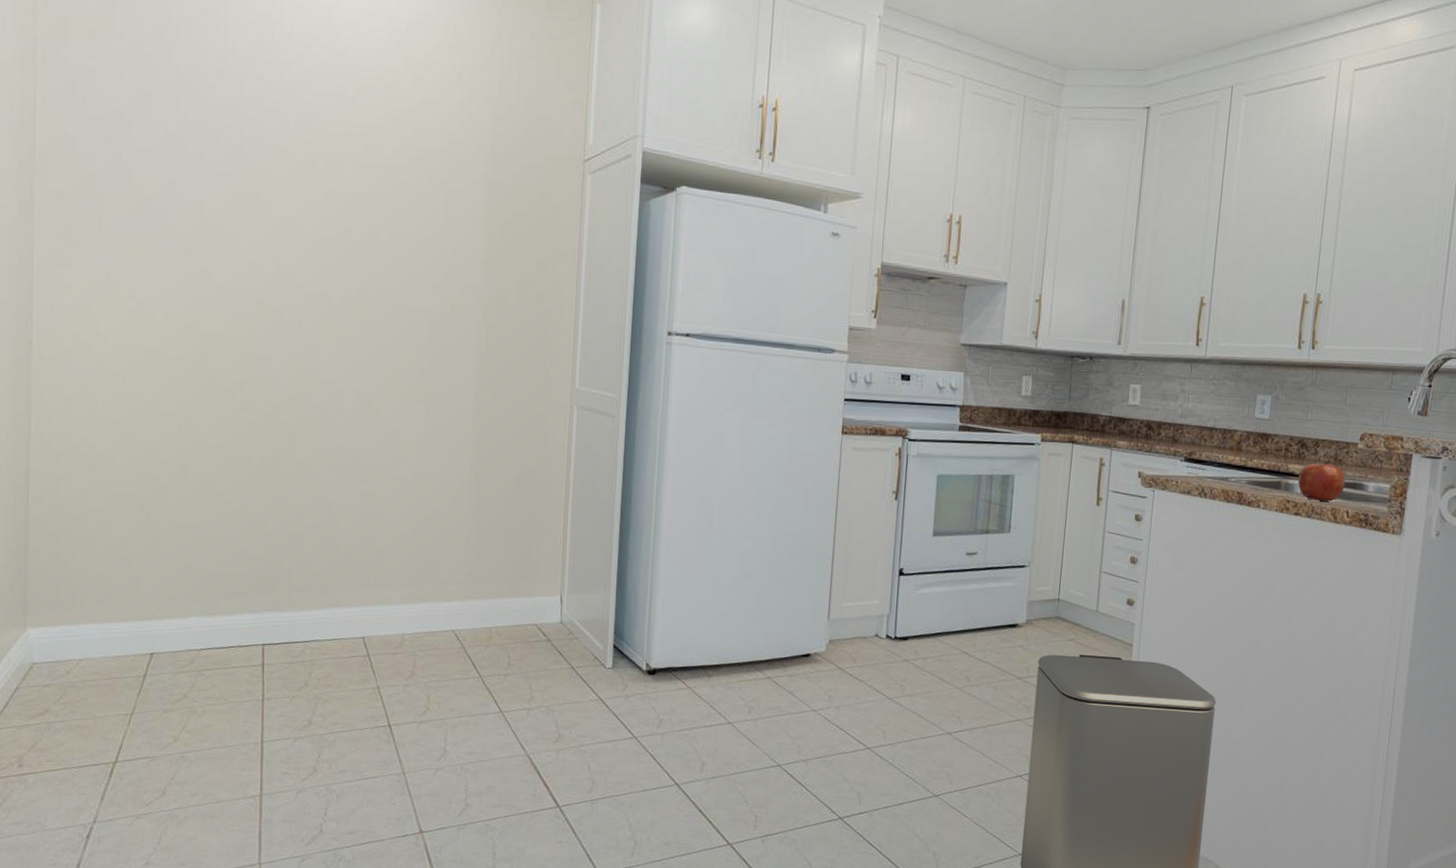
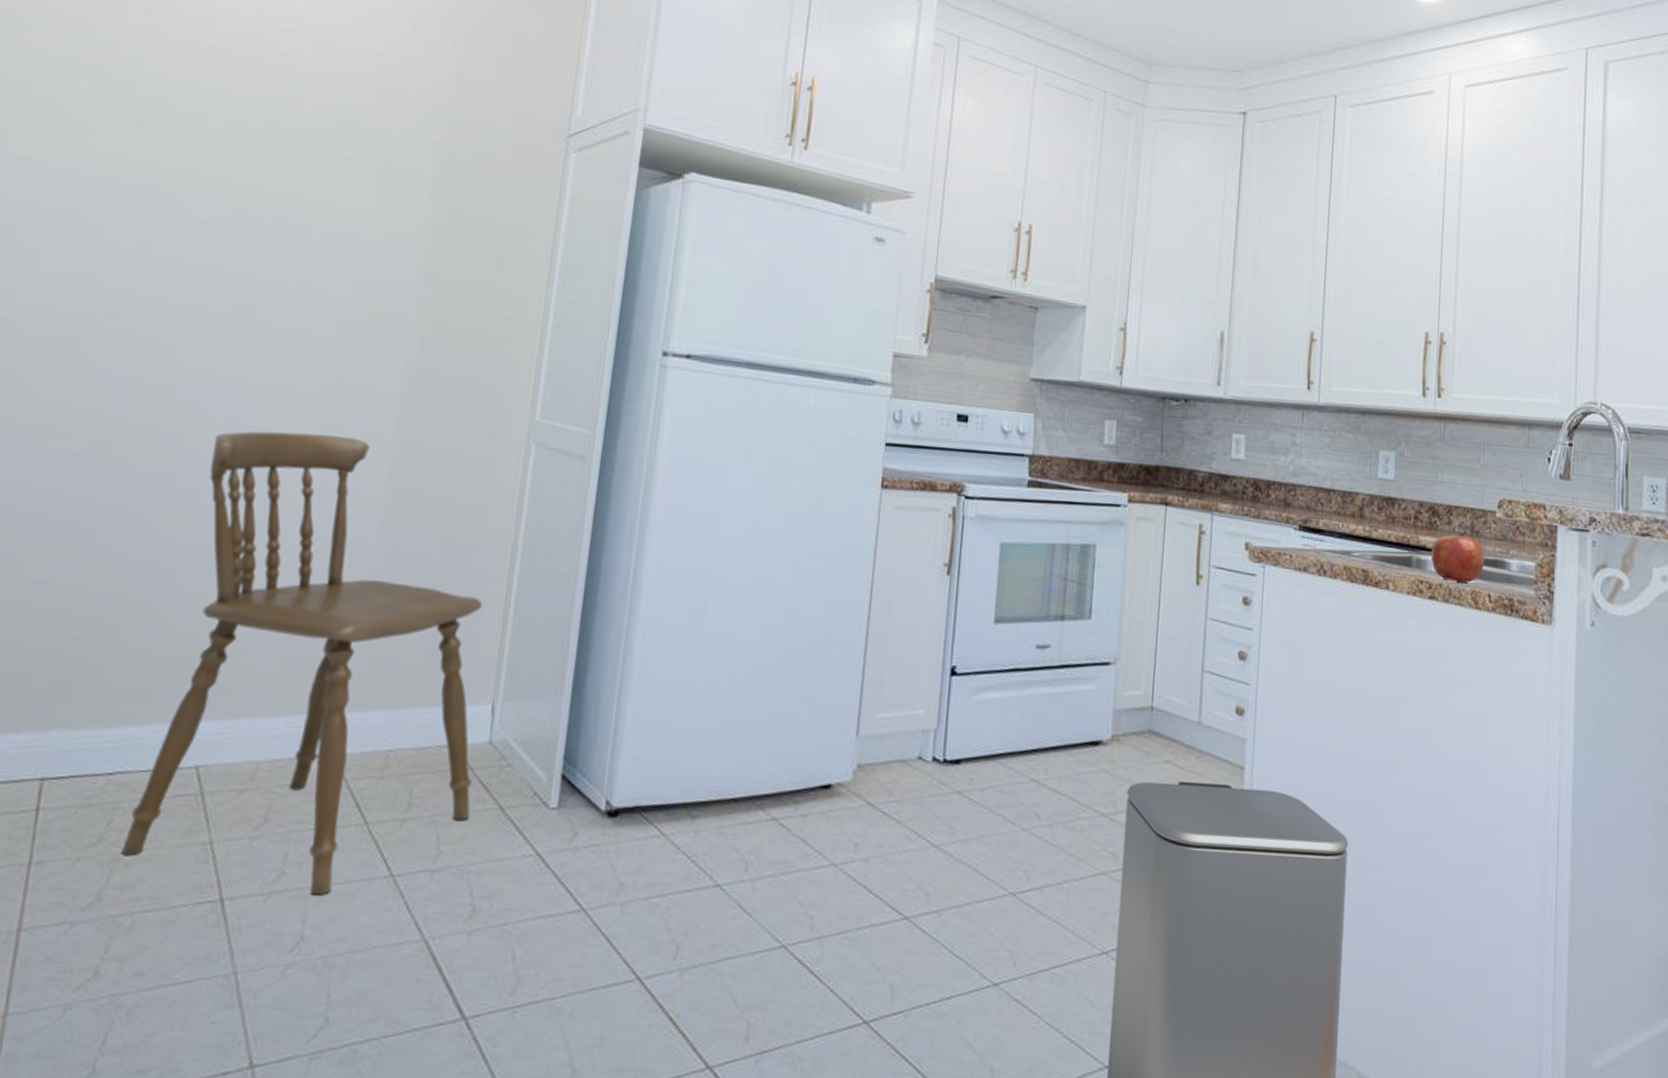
dining chair: none [321,401,552,724] -> present [121,431,482,895]

